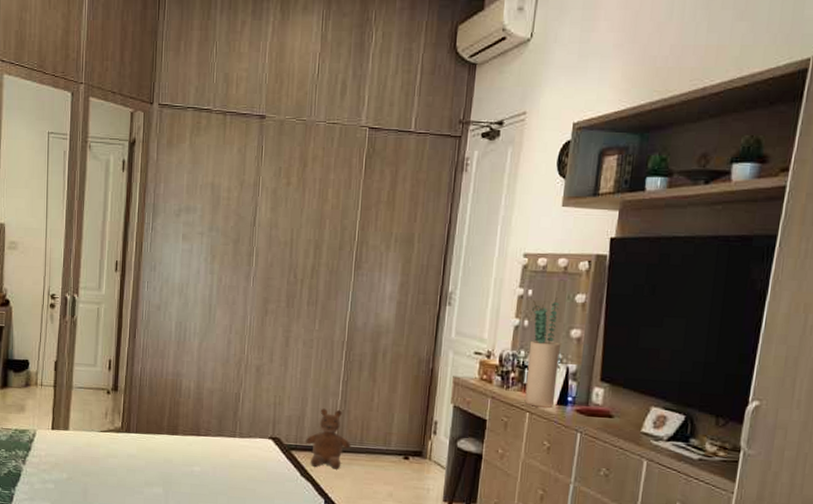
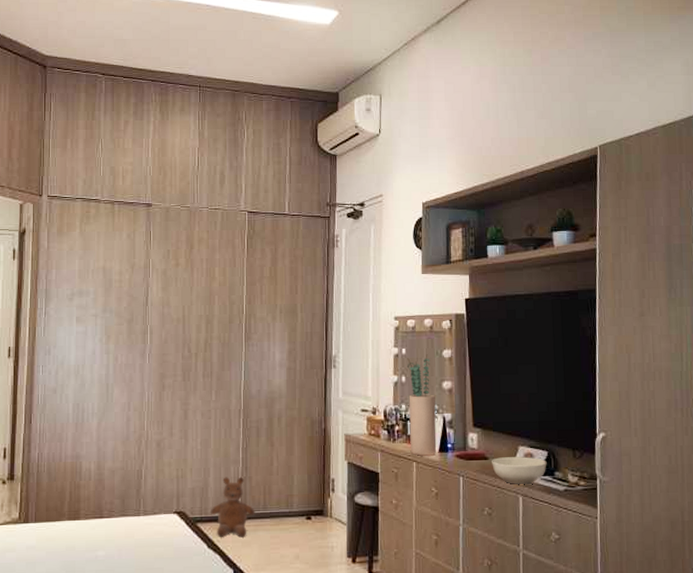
bowl: none [615,416,683,449] -> present [491,457,547,485]

